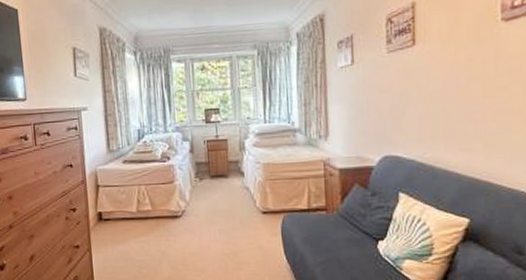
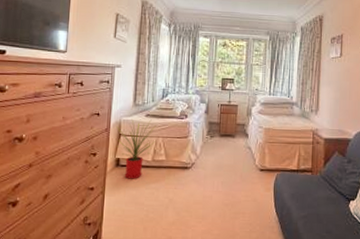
house plant: none [93,166,139,234] -> present [116,119,157,179]

